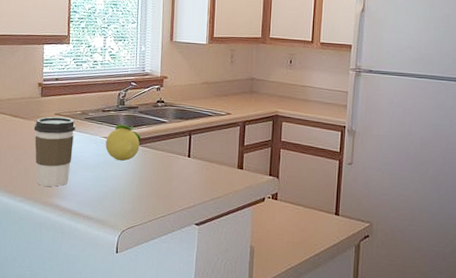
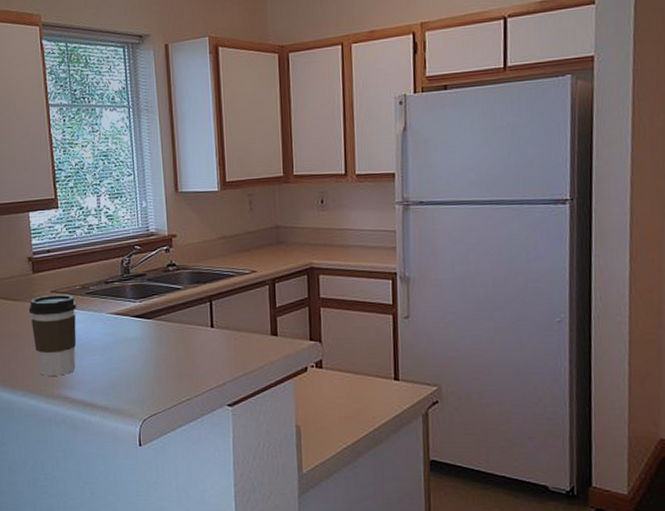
fruit: present [105,124,141,162] -> none [113,296,153,340]

